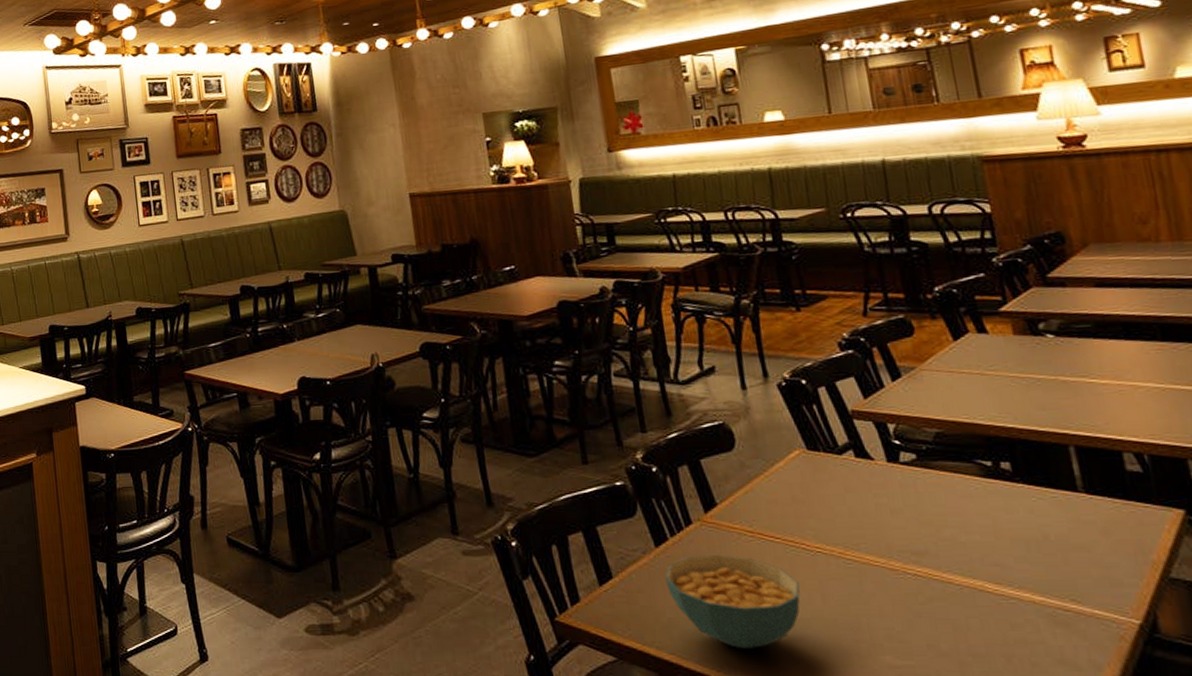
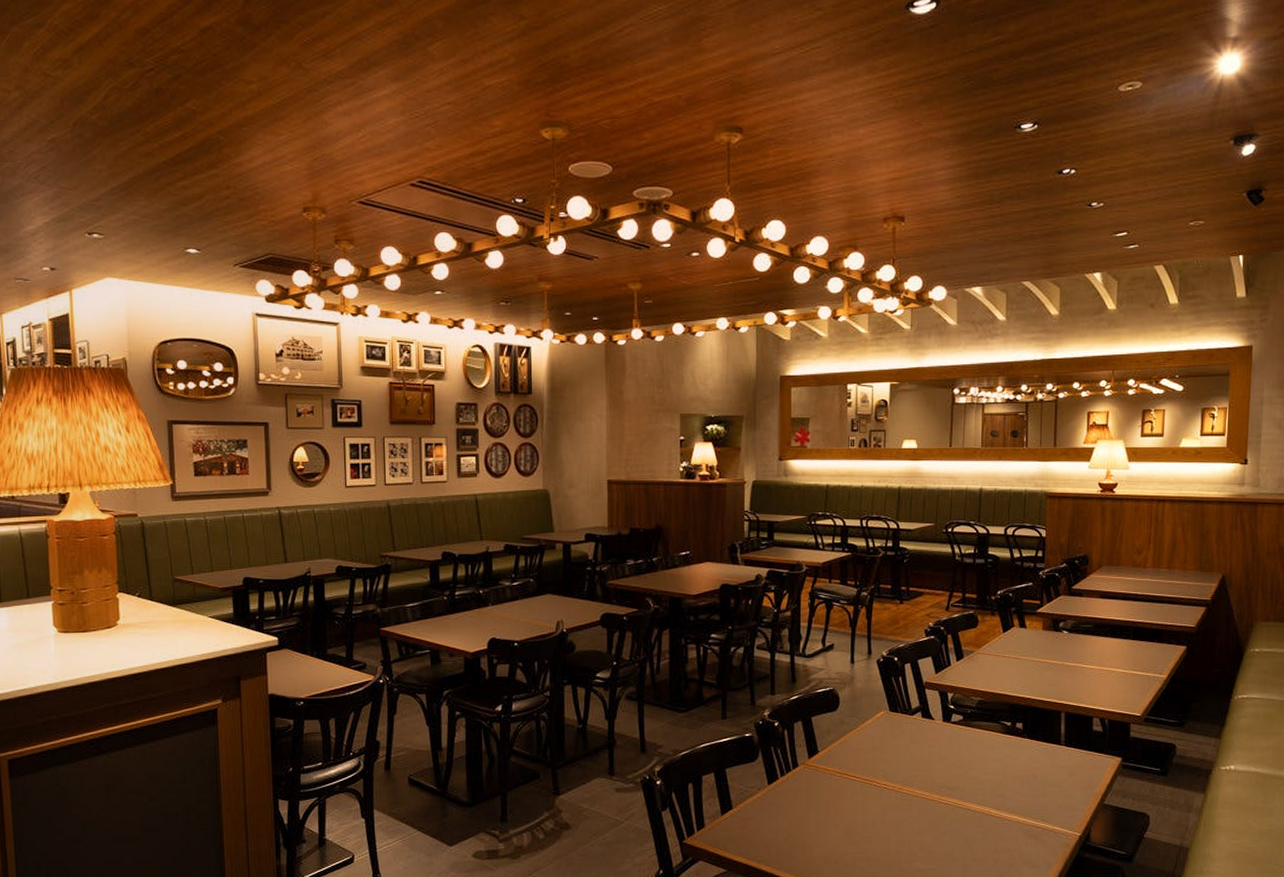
cereal bowl: present [665,554,800,650] -> none [772,790,867,861]

